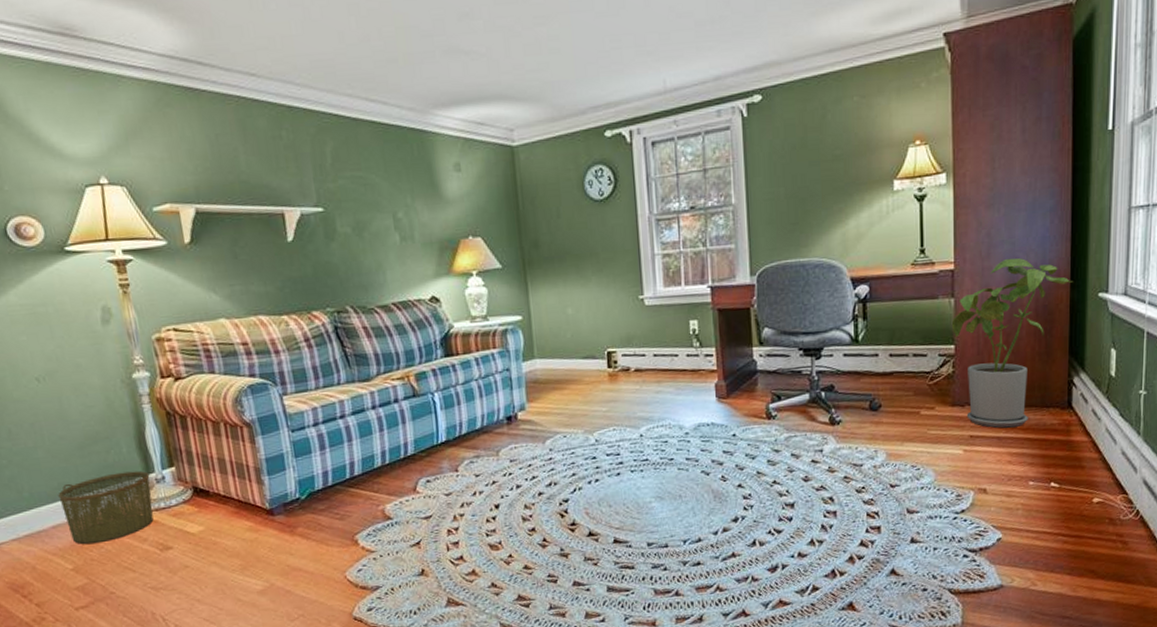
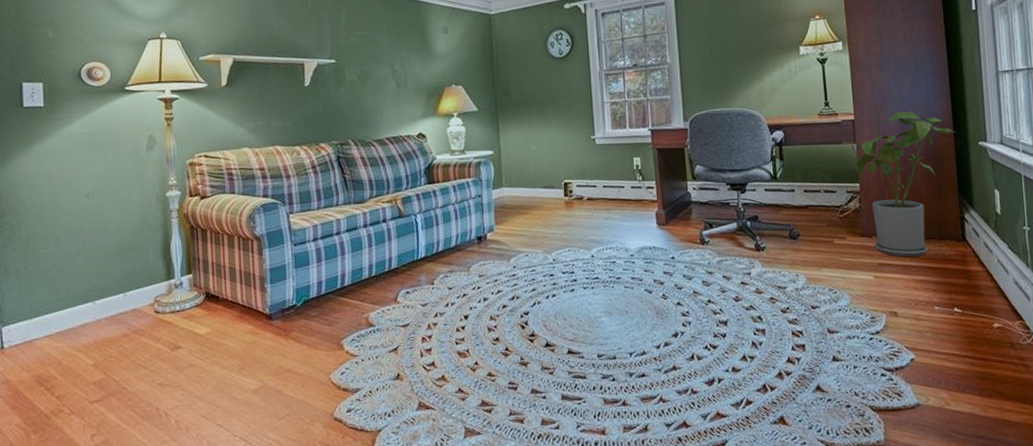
basket: present [58,470,154,545] -> none [90,277,170,343]

